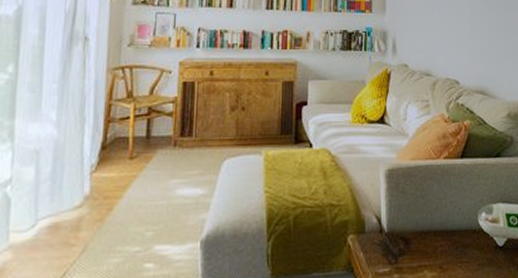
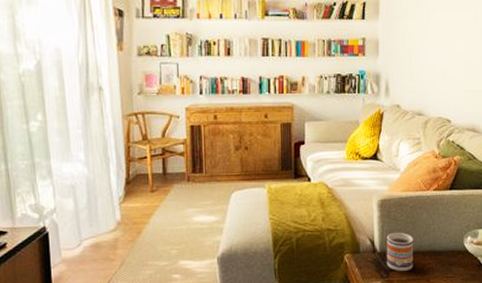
mug: none [394,207,425,256] -> present [386,232,414,271]

